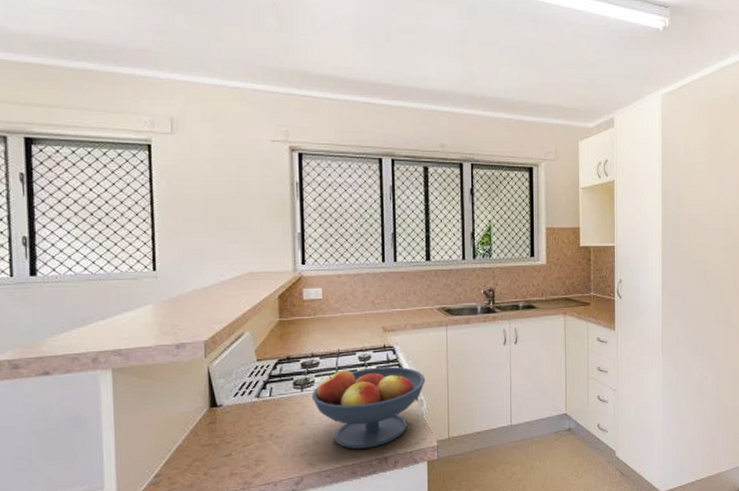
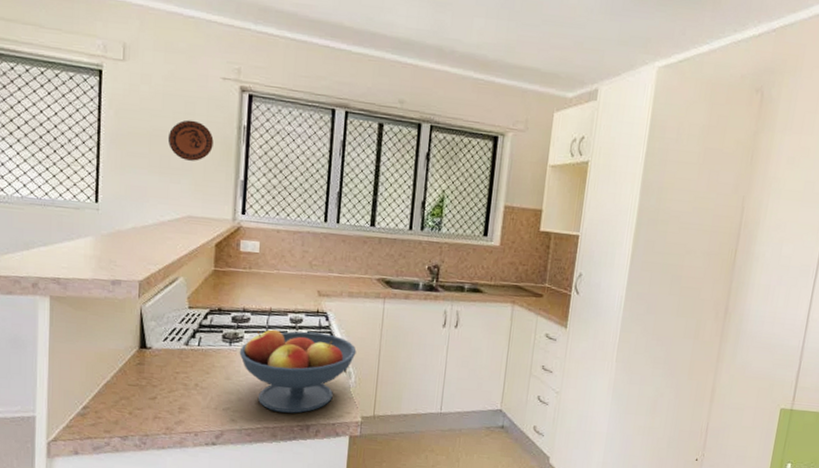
decorative plate: none [222,182,268,220] -> present [167,120,214,161]

